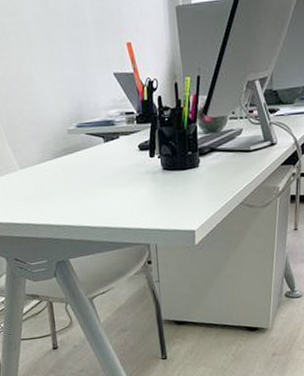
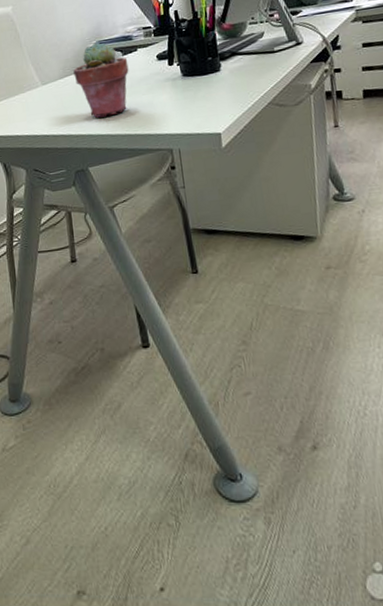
potted succulent: none [53,125,110,208] -> present [73,42,129,118]

